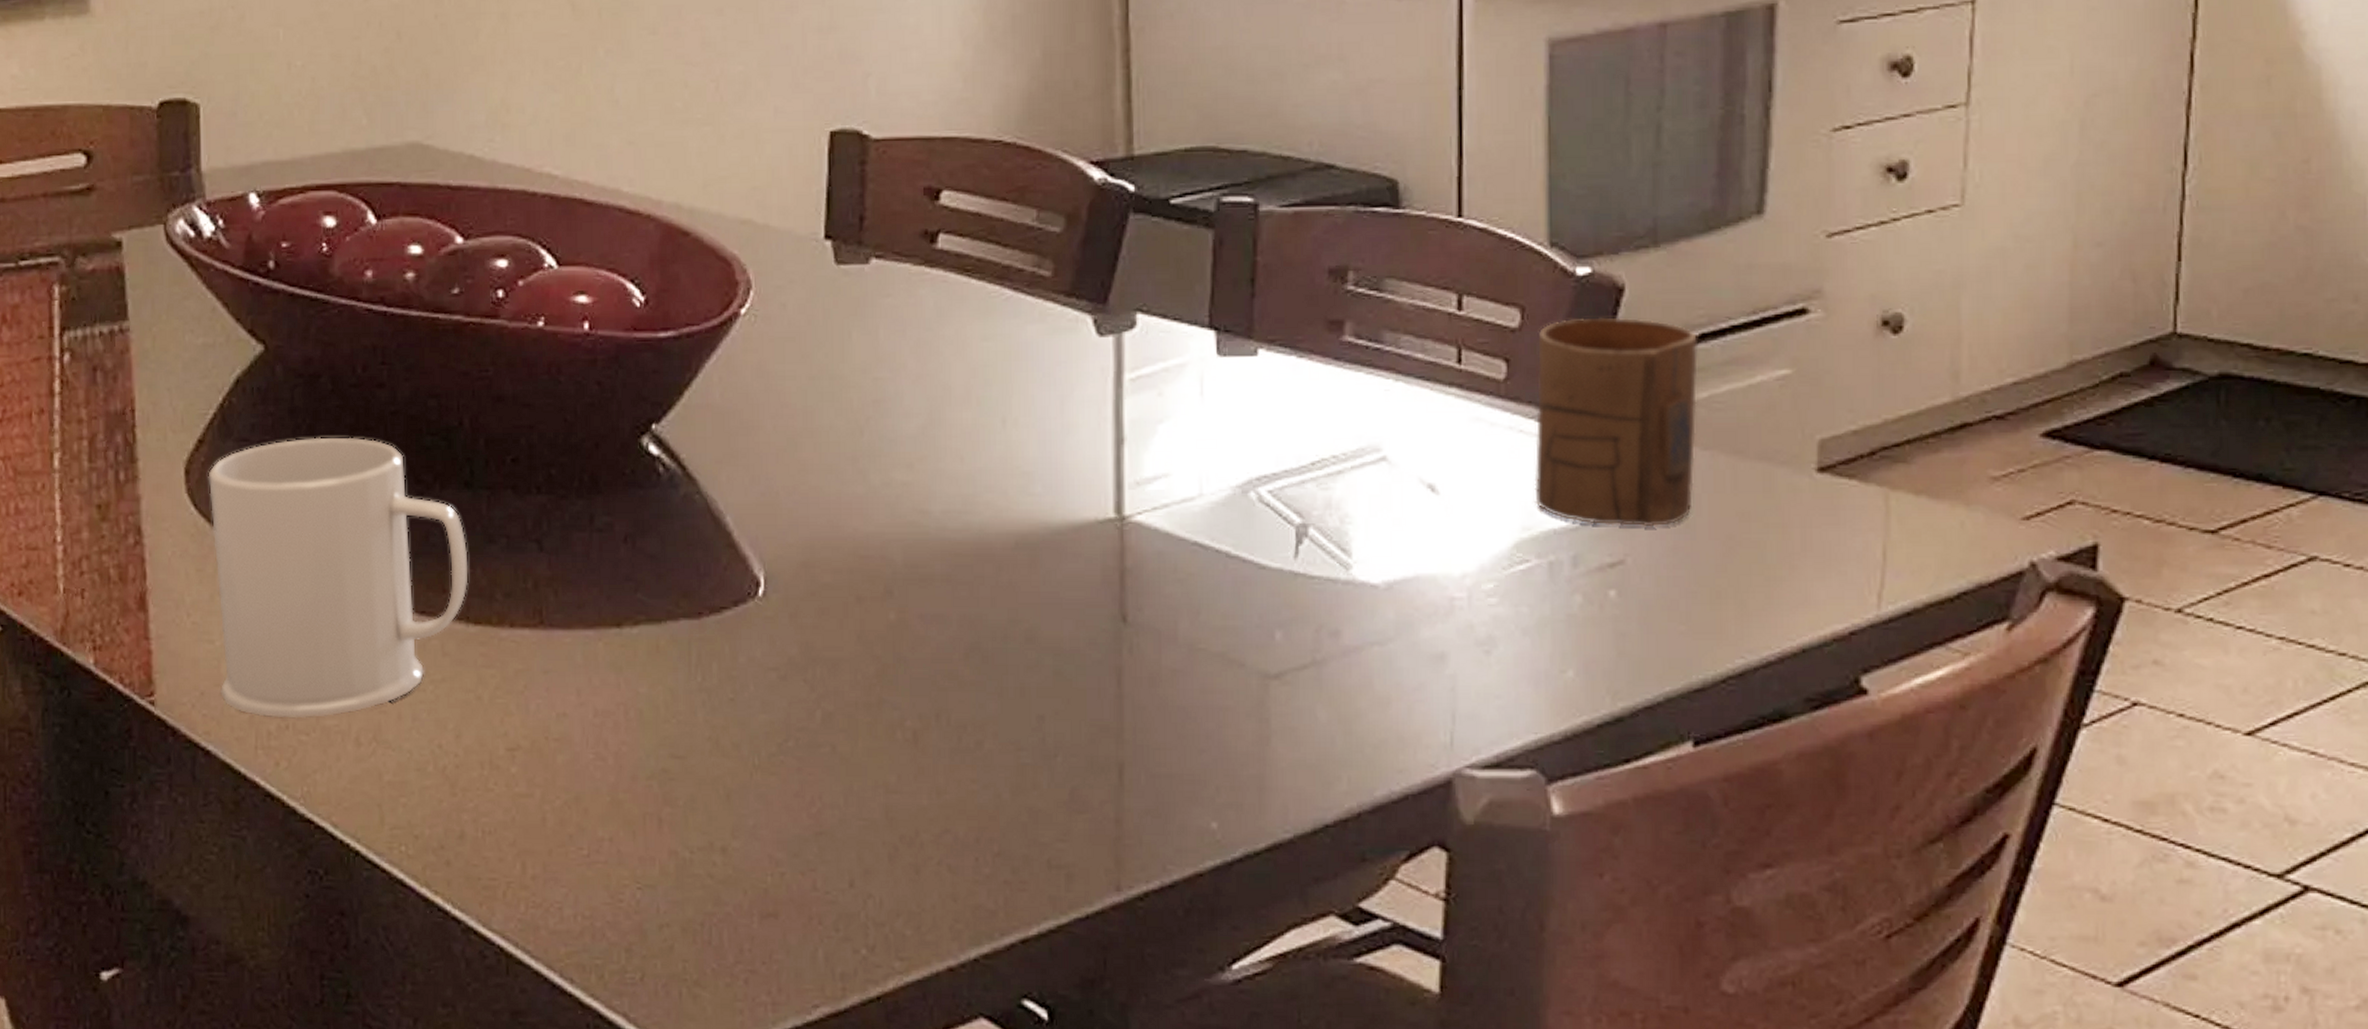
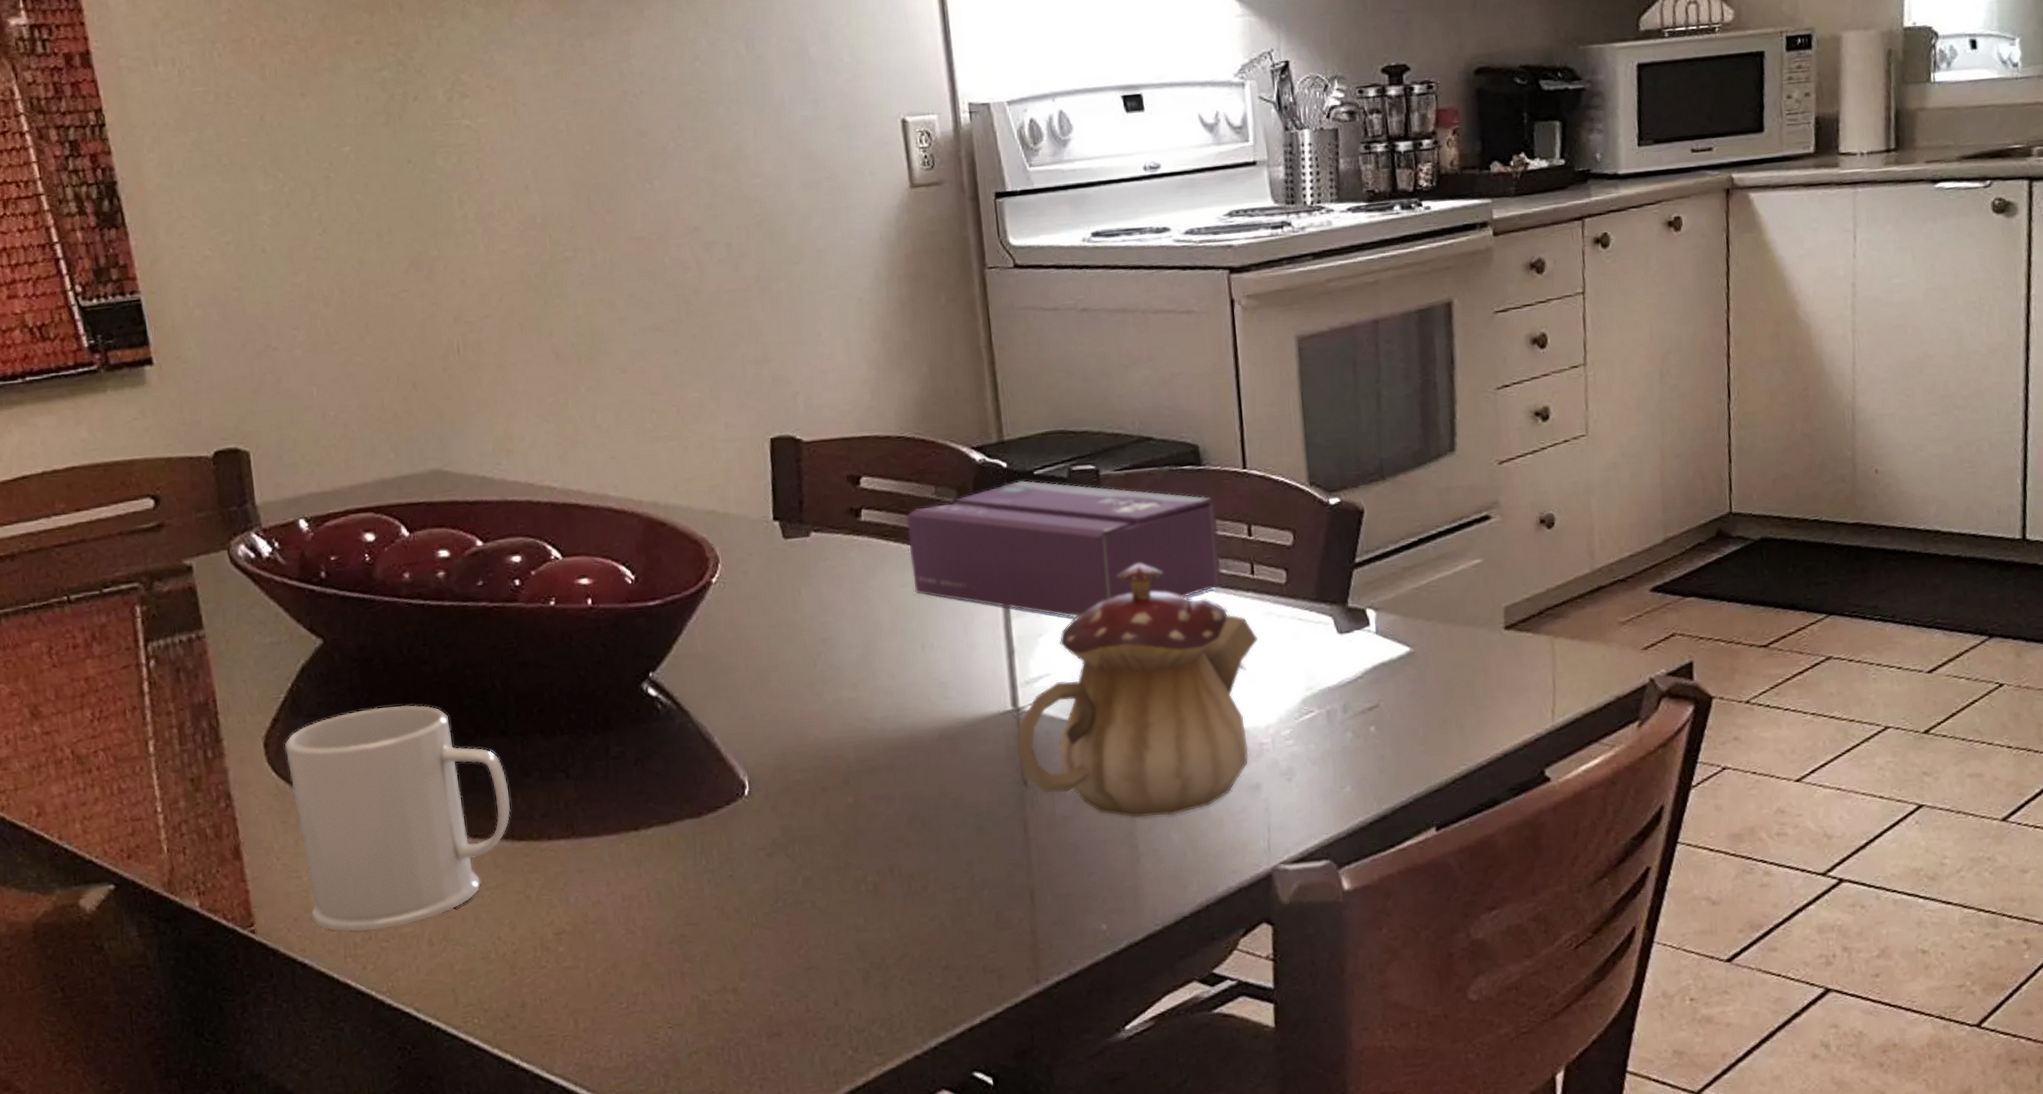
tissue box: none [996,210,1416,403] -> present [907,480,1221,619]
teapot: none [1117,335,1460,684] -> present [1017,563,1258,818]
cup: present [1534,317,1698,527] -> none [1306,532,1423,681]

